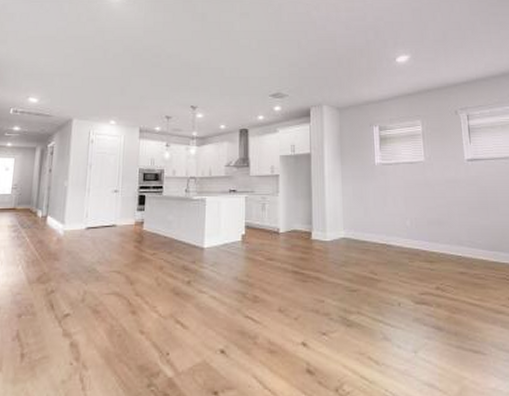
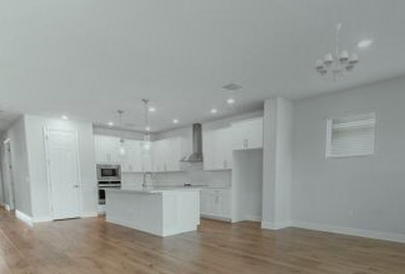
chandelier: none [357,41,399,93] -> present [315,22,359,84]

